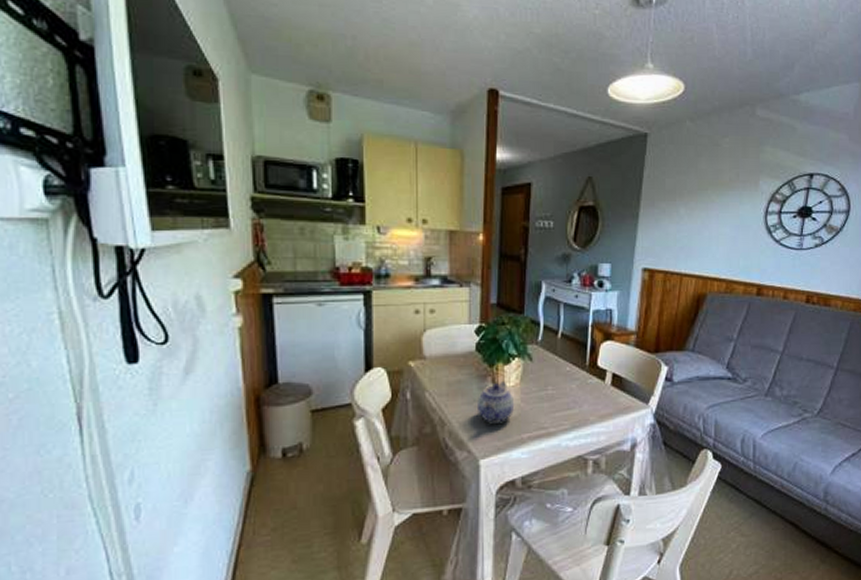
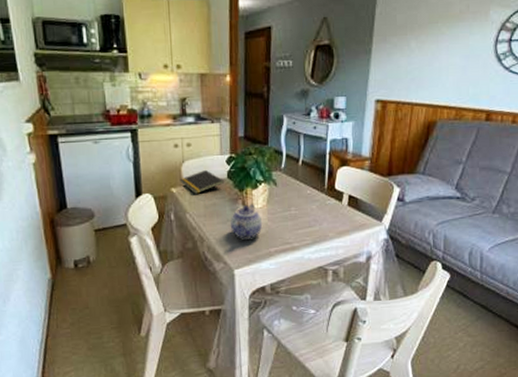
notepad: none [419,340,473,369] -> present [179,169,225,194]

